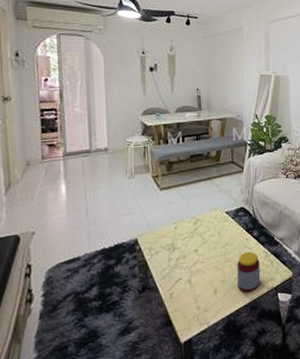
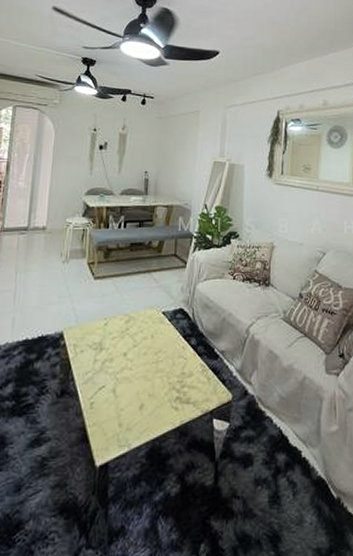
jar: present [237,251,261,293] -> none [167,362,195,414]

